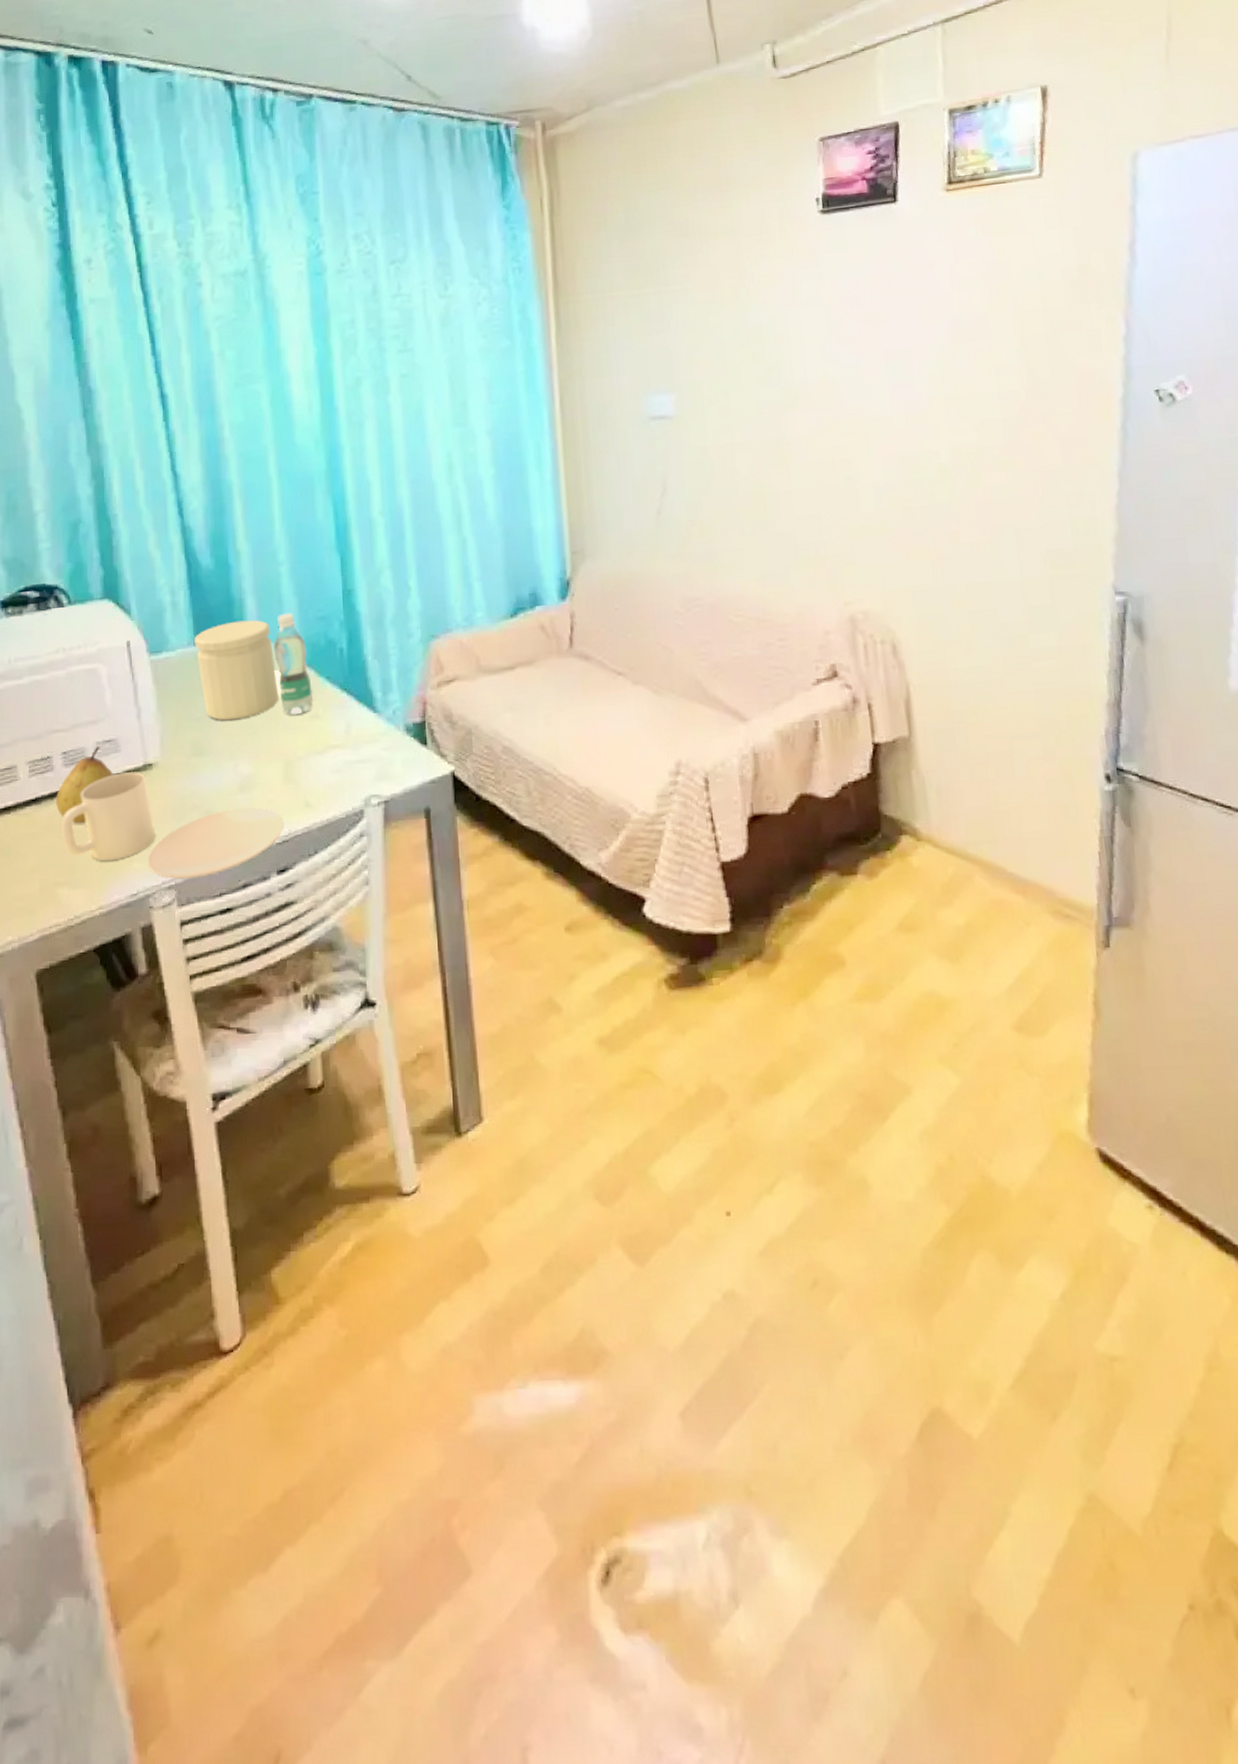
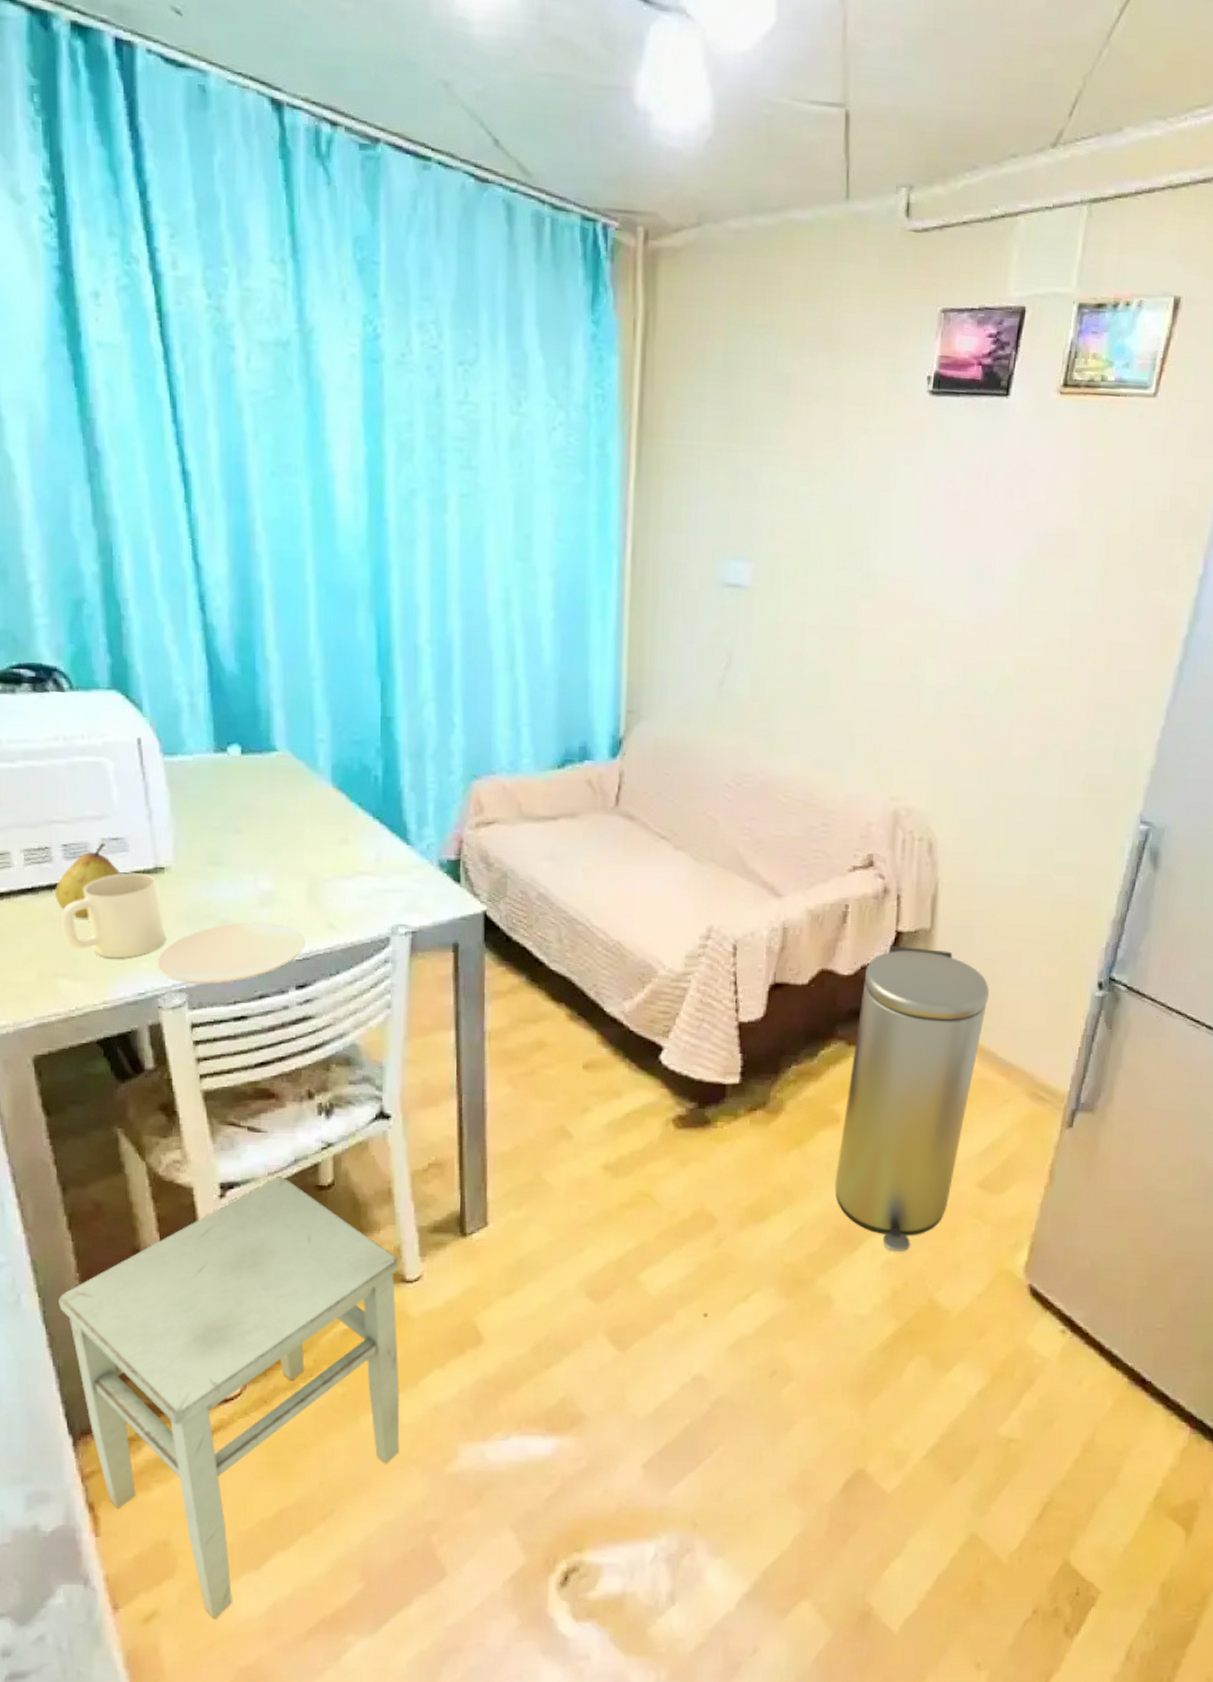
stool: none [59,1080,409,1640] -> present [58,1175,400,1619]
jar: present [194,620,279,721] -> none [215,733,306,834]
bottle: present [274,612,314,716] -> none [302,732,343,837]
pedal bin: none [846,758,986,1118] -> present [835,946,989,1252]

